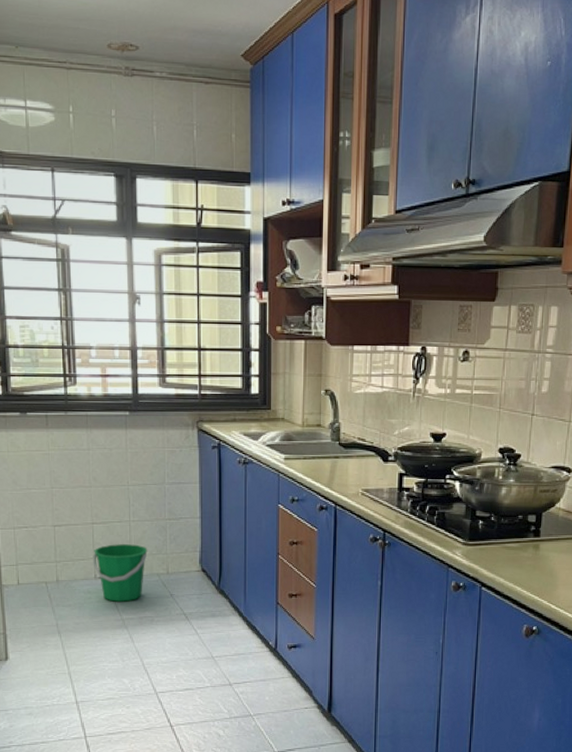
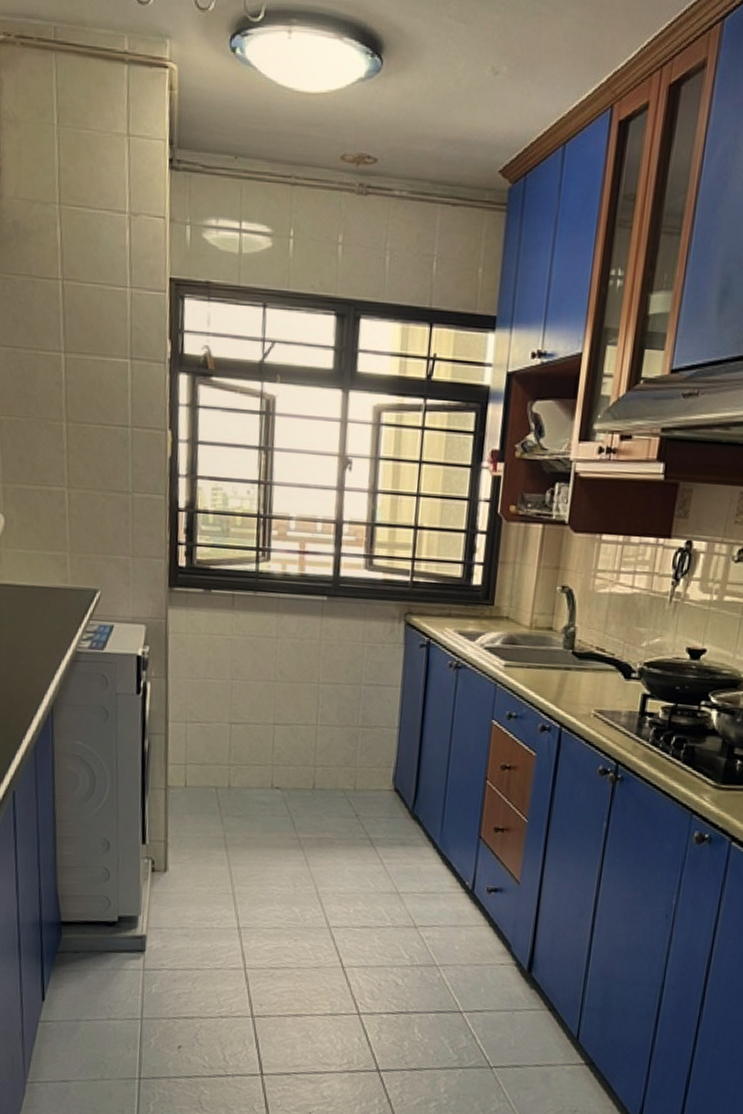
bucket: present [93,544,148,602] -> none [270,750,334,819]

